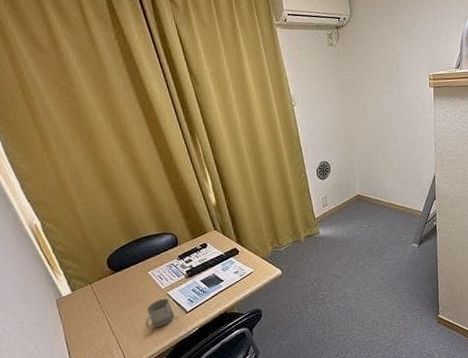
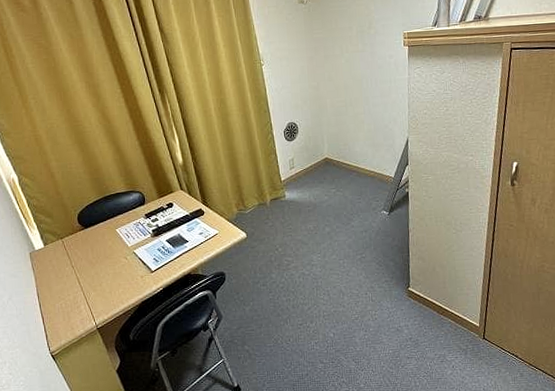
cup: present [145,298,174,330] -> none [112,256,140,287]

